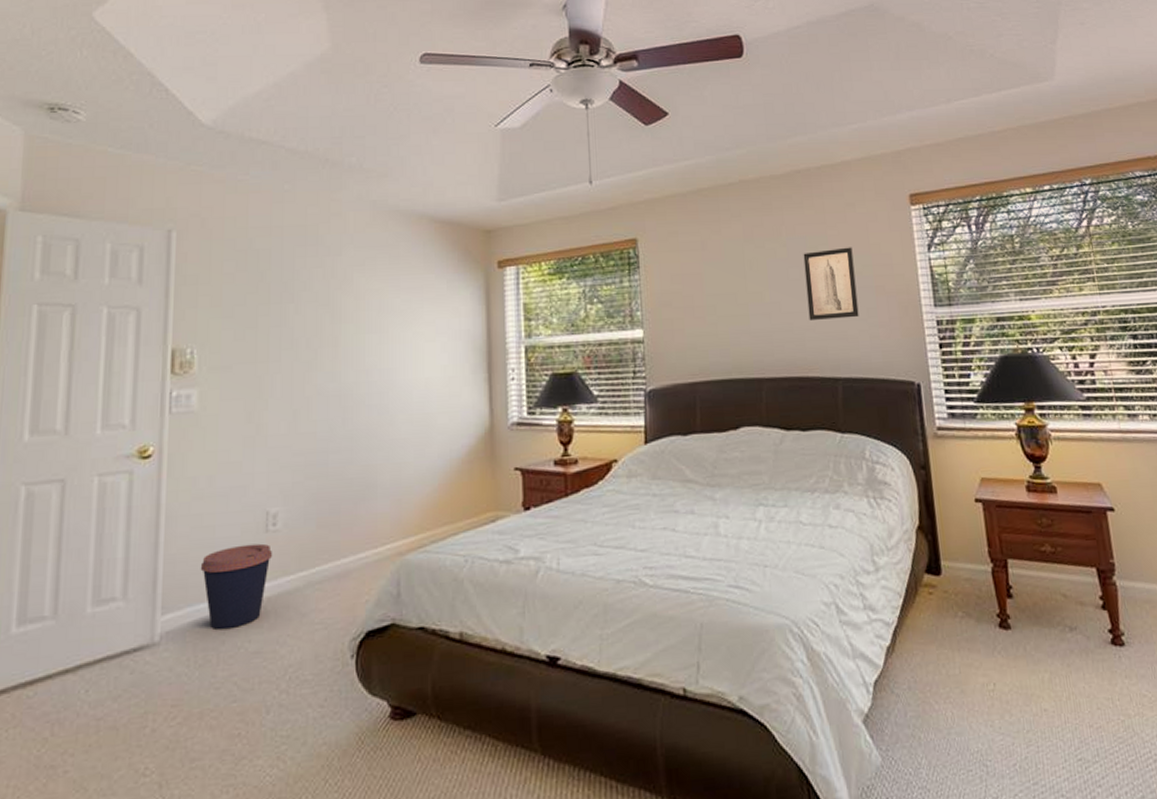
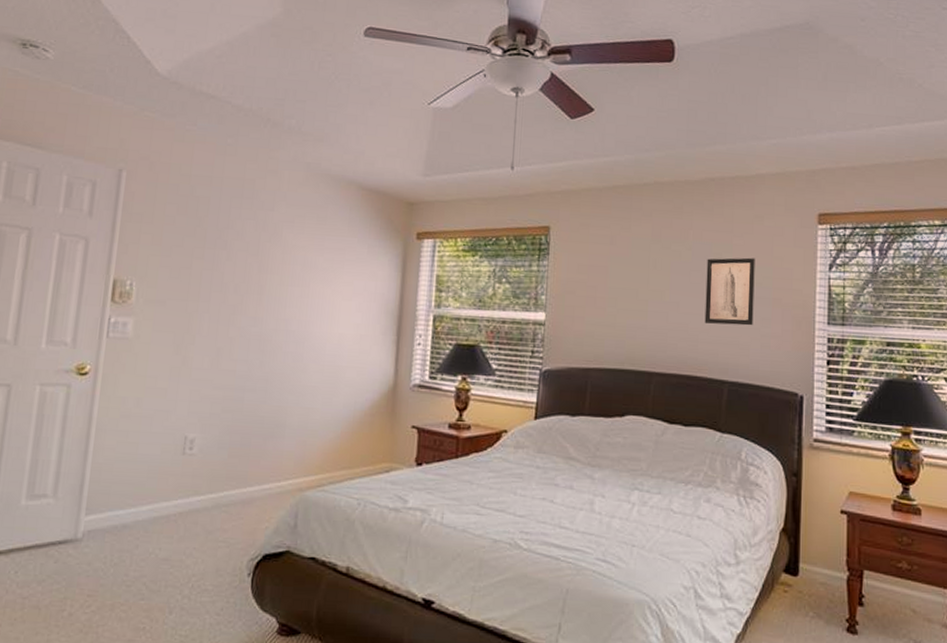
coffee cup: present [200,543,273,630] -> none [122,463,188,536]

